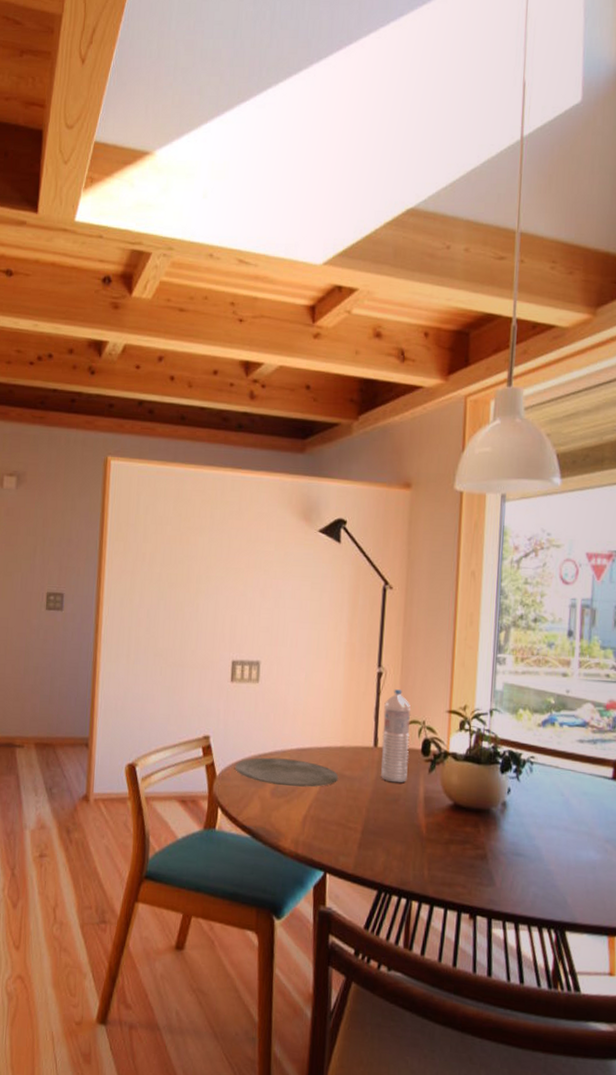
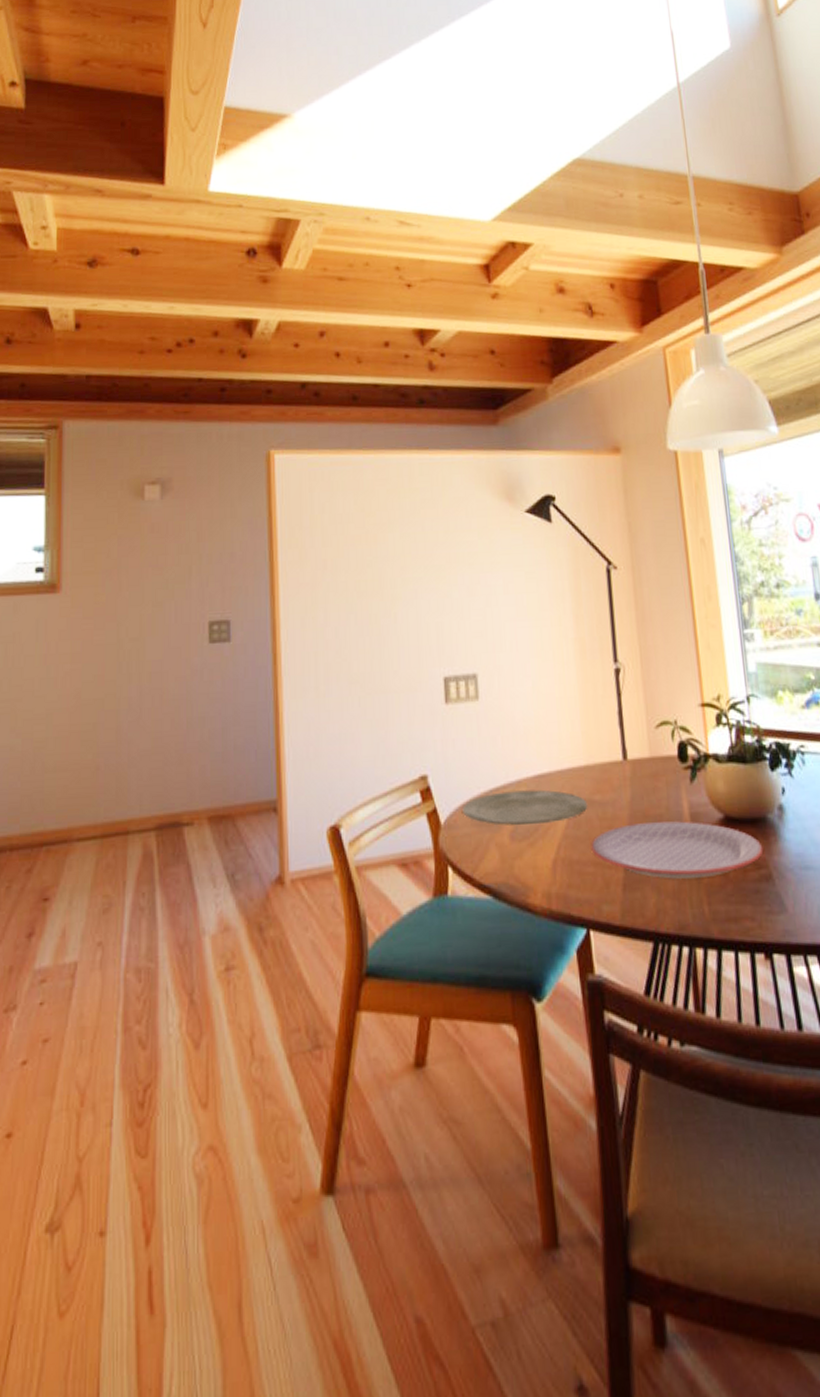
plate: none [336,798,483,849] -> present [591,821,764,879]
water bottle: present [380,689,411,783] -> none [627,686,667,801]

